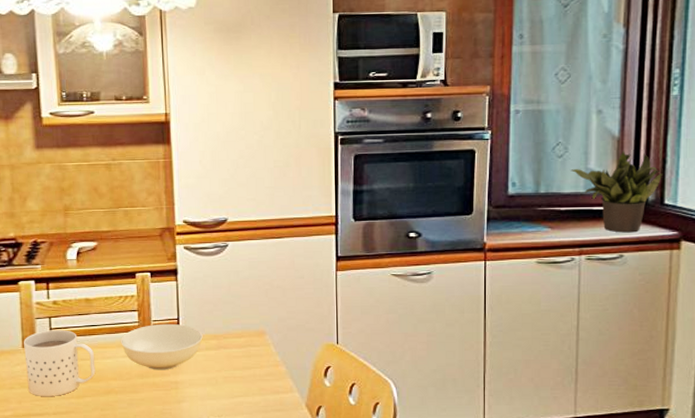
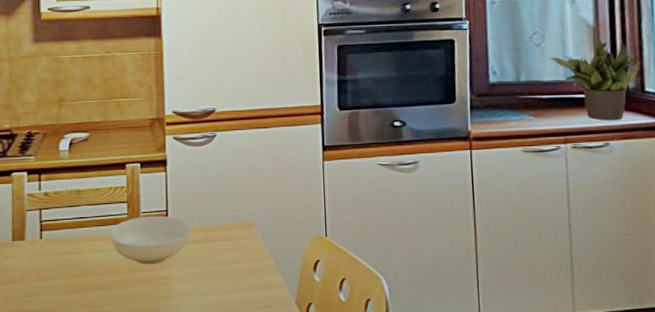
mug: present [24,330,96,397] -> none [14,222,84,293]

